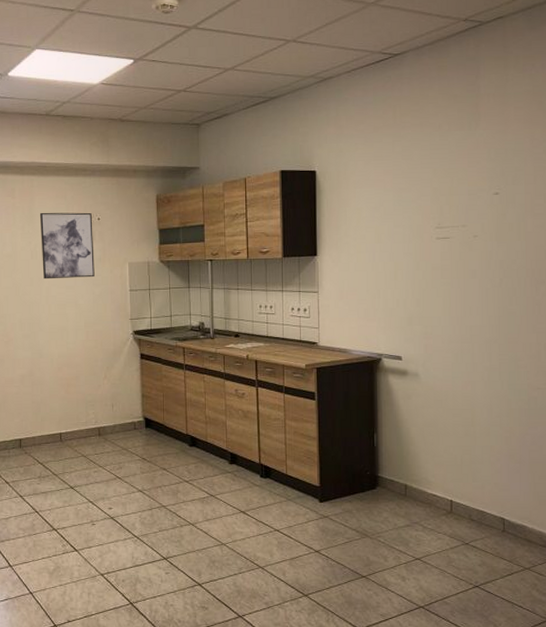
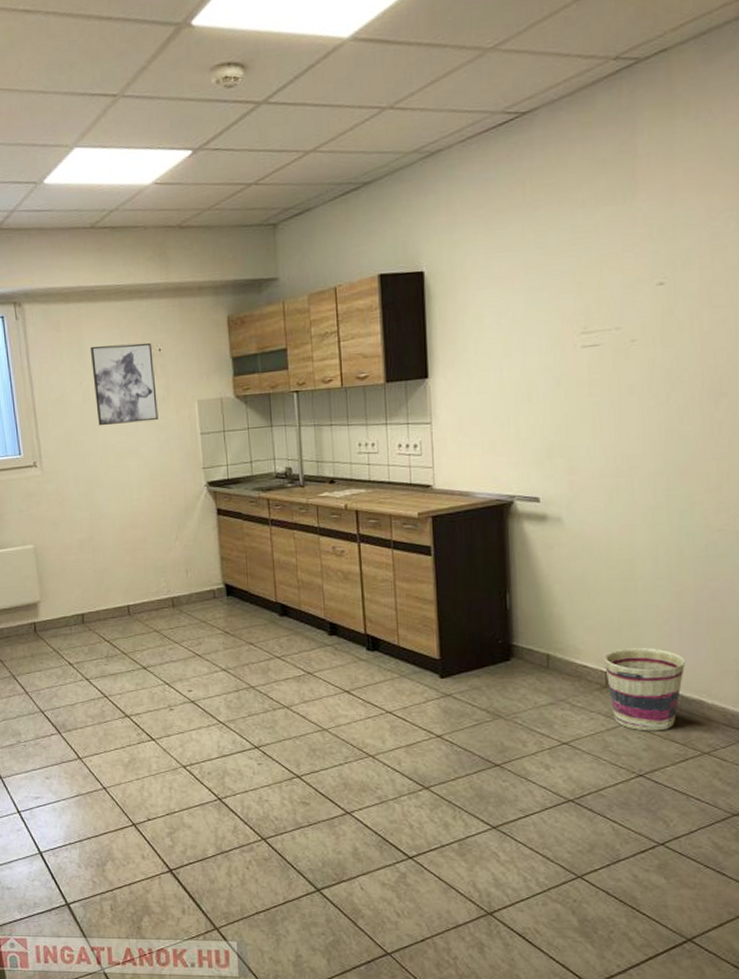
basket: none [449,480,513,550] -> present [603,647,686,731]

